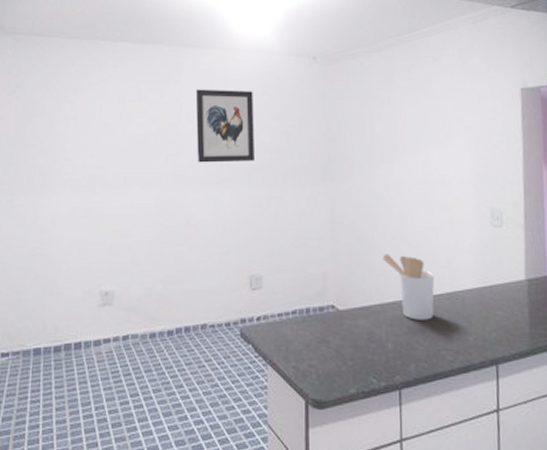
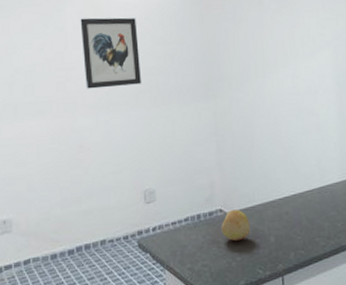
fruit: none [332,307,365,342] -> present [221,209,250,241]
utensil holder: present [382,253,435,320] -> none [262,158,308,215]

